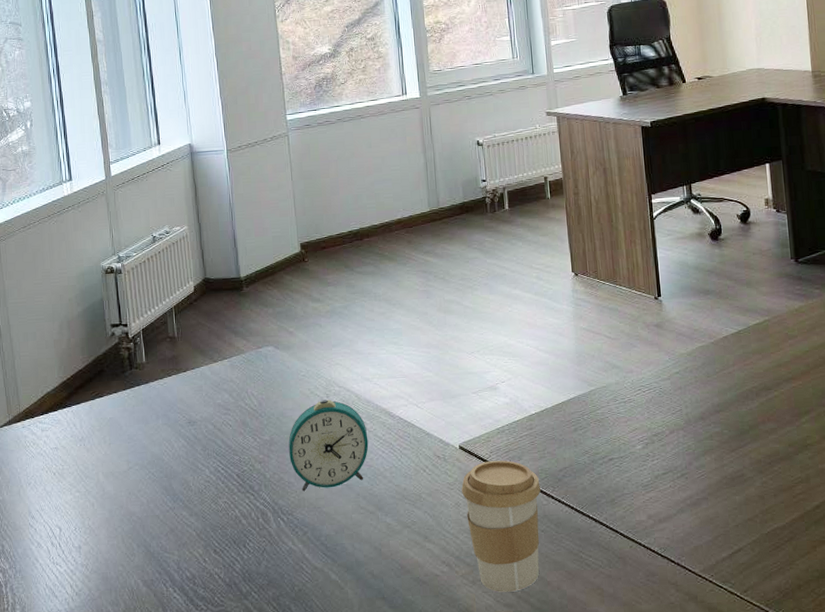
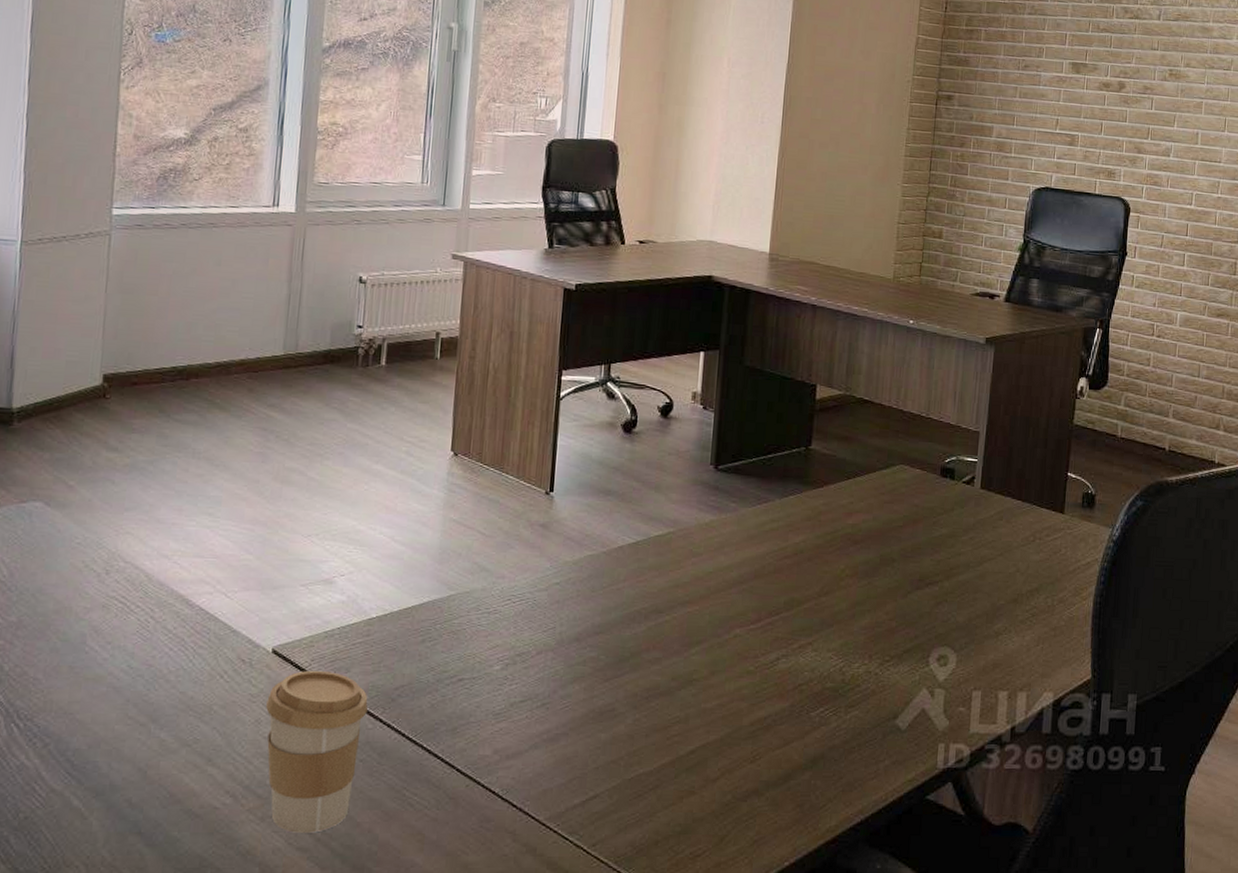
alarm clock: present [288,399,369,492] -> none [40,577,154,692]

